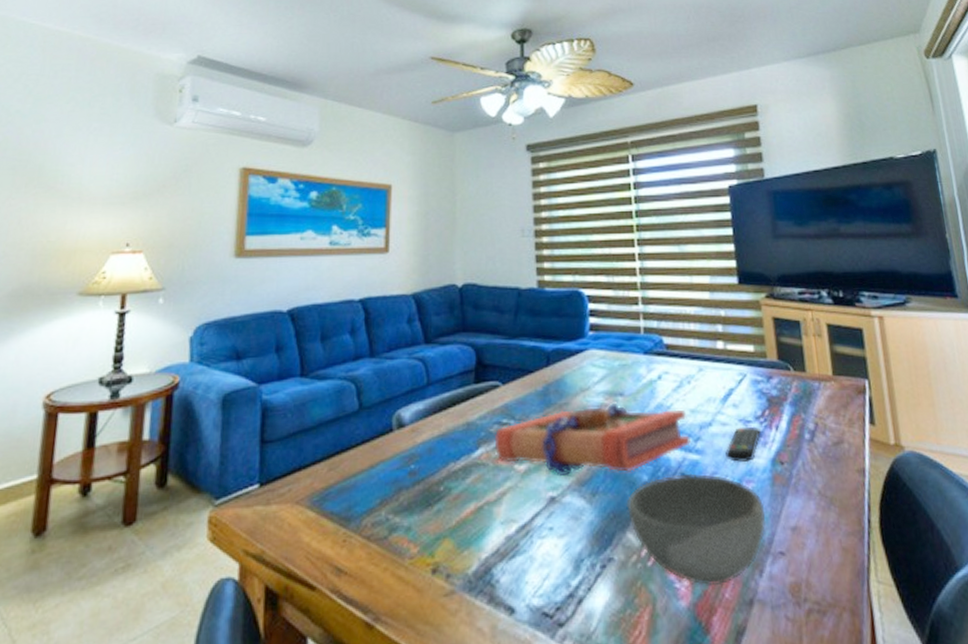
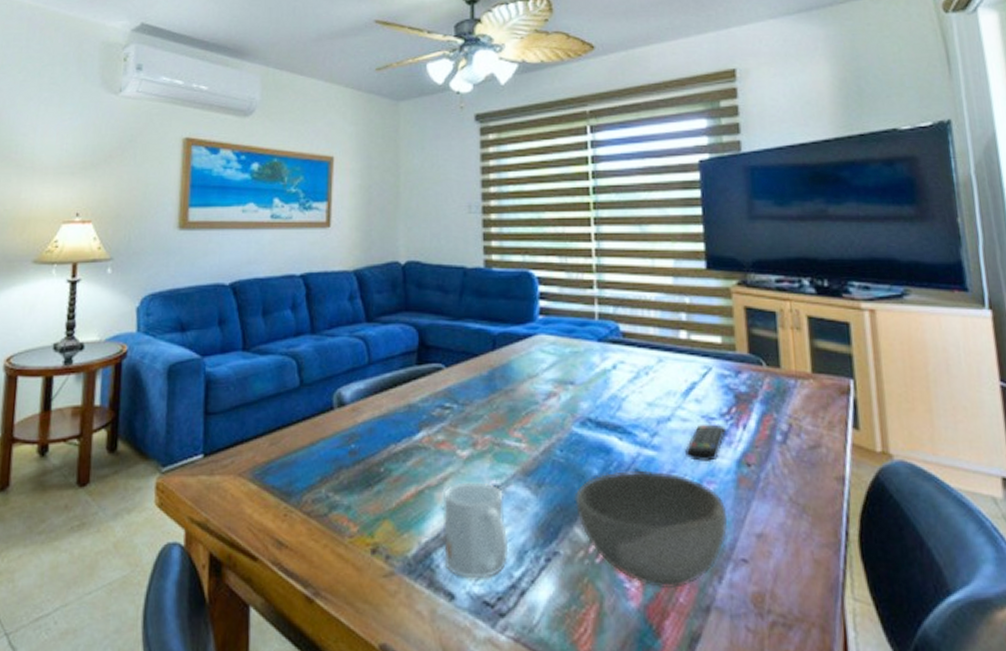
book: present [494,402,691,477] -> none [436,391,646,465]
mug: none [502,494,566,591] -> present [444,482,509,579]

